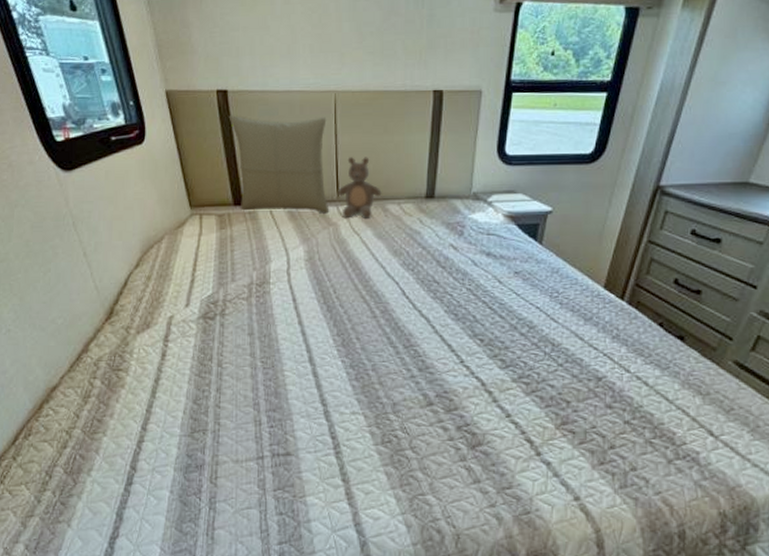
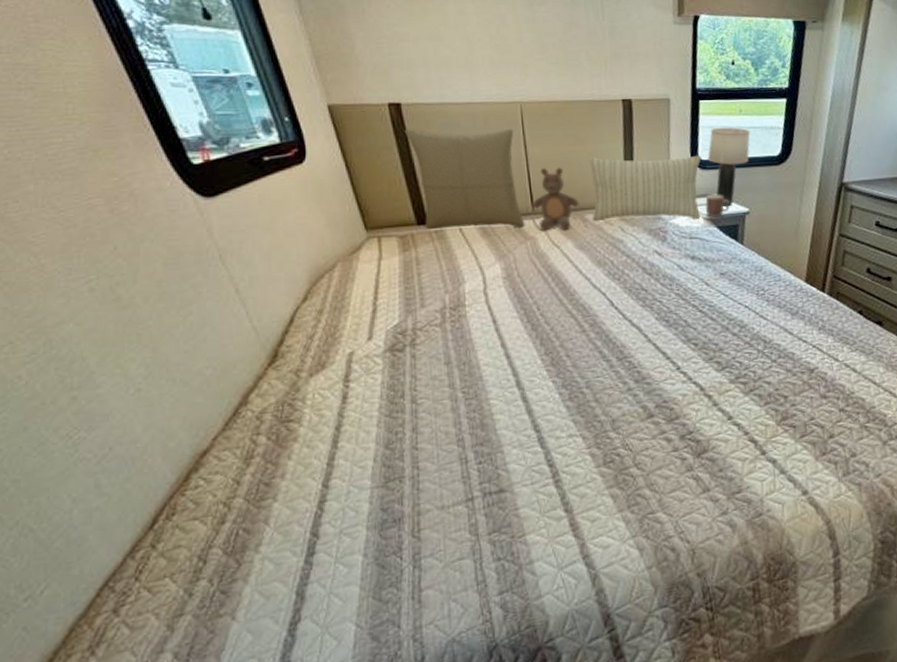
pillow: none [392,148,508,215] -> present [588,155,702,222]
mug: none [507,192,532,215] -> present [705,195,730,218]
table lamp: none [513,122,563,204] -> present [707,127,750,206]

